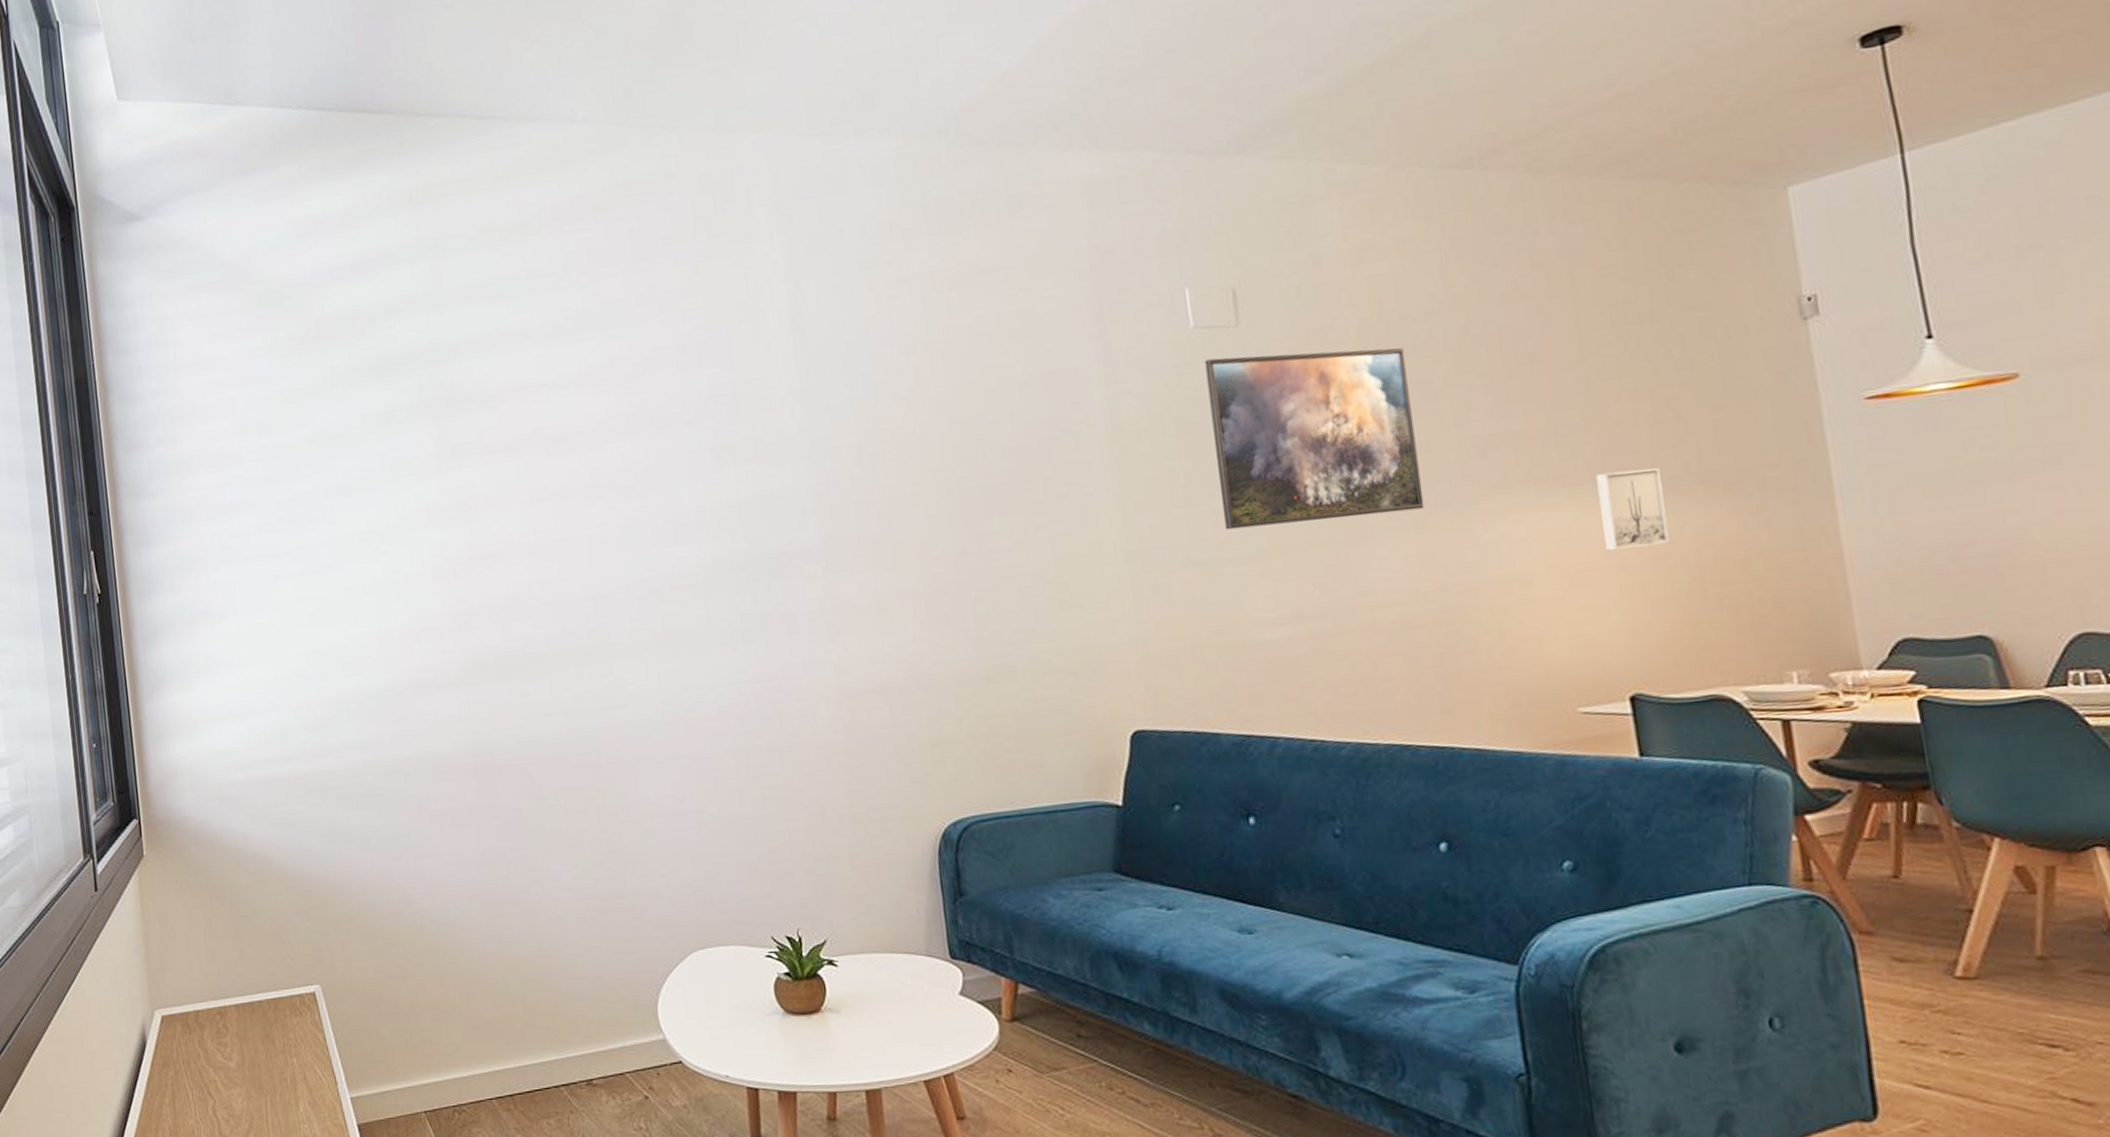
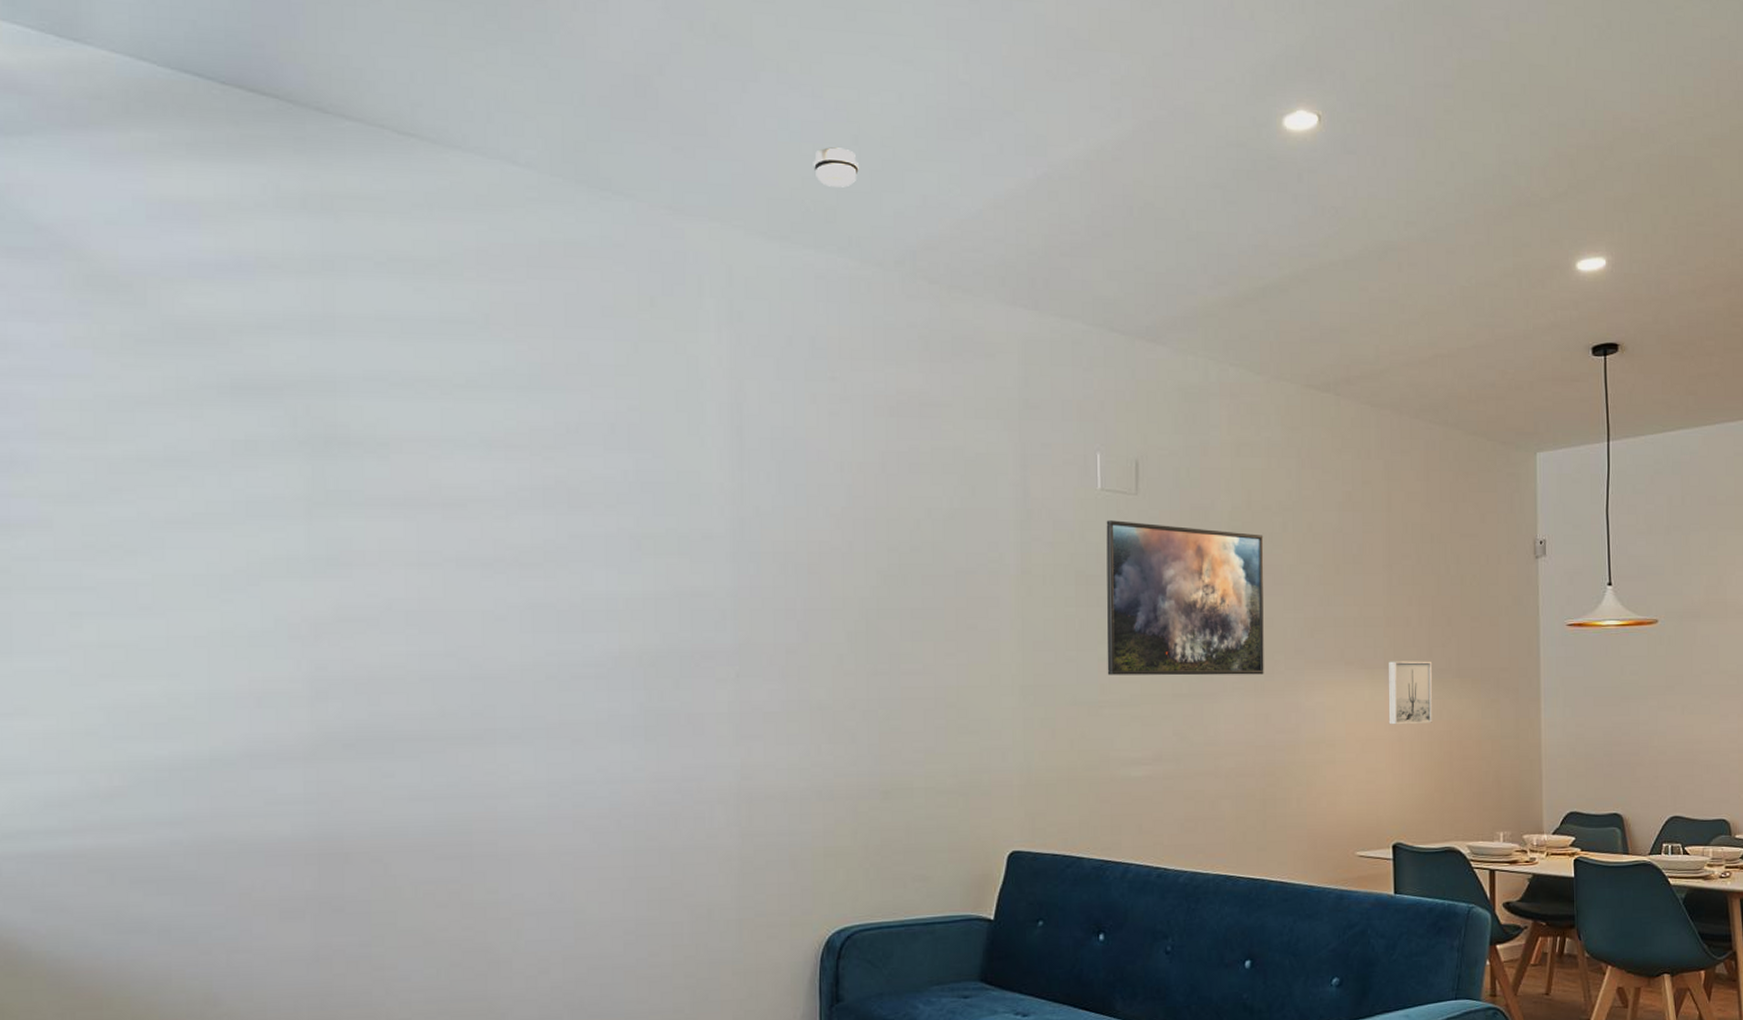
smoke detector: none [844,31,891,73] -> present [813,147,859,188]

